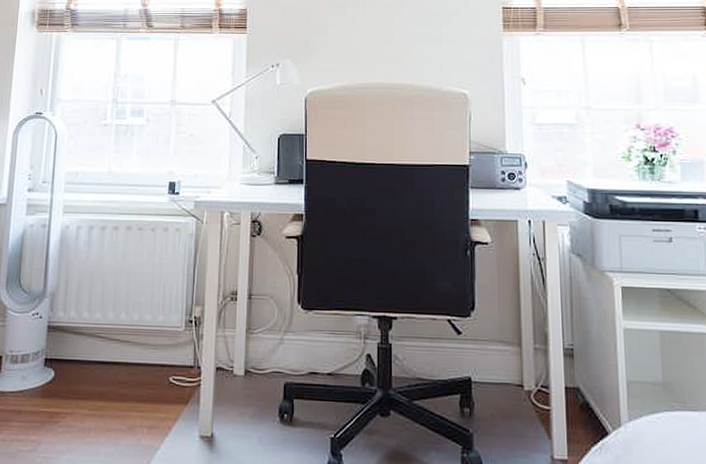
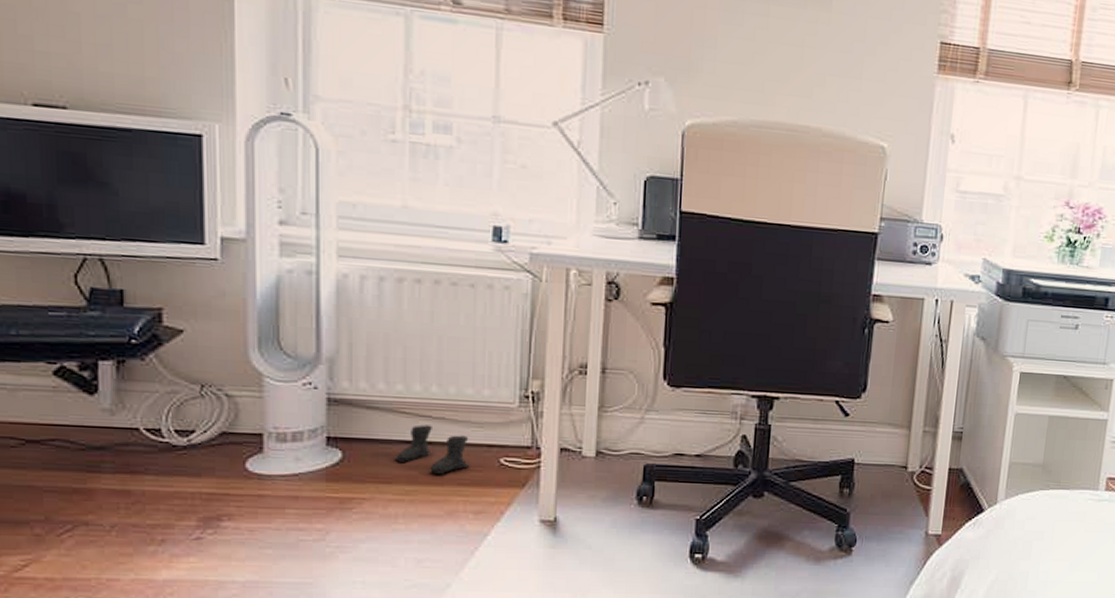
boots: none [91,347,147,391] -> present [394,424,470,474]

